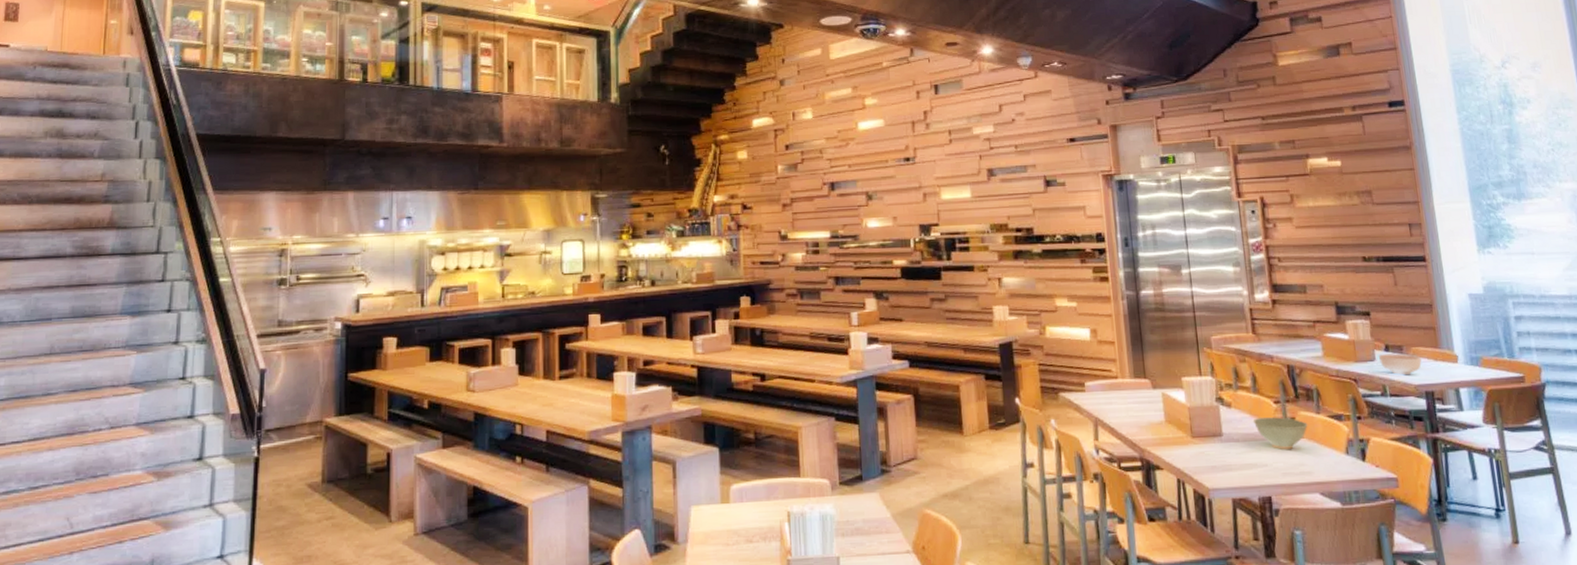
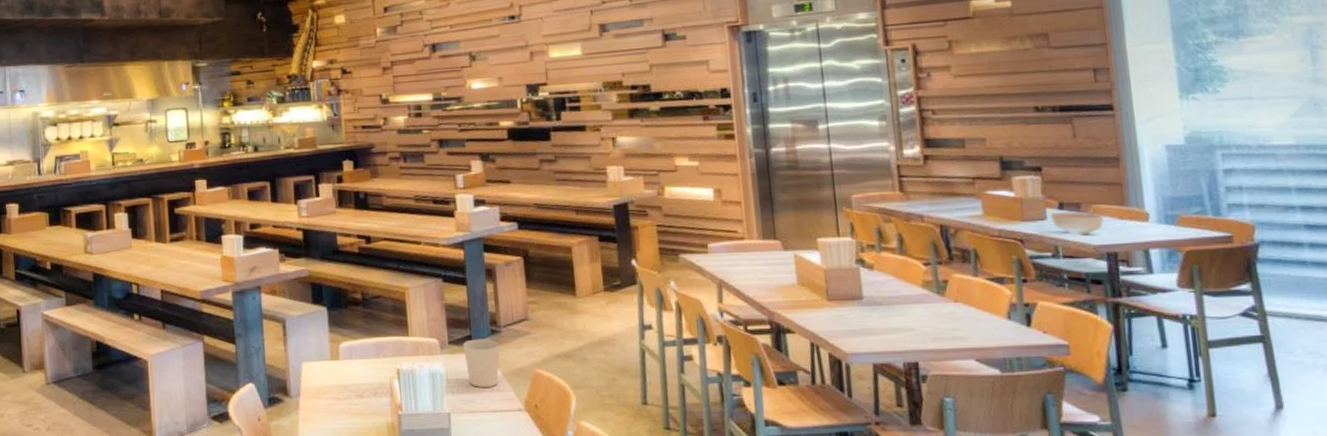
dixie cup: none [854,479,890,530] -> present [463,339,500,388]
bowl: present [1254,417,1308,450] -> none [899,280,963,314]

